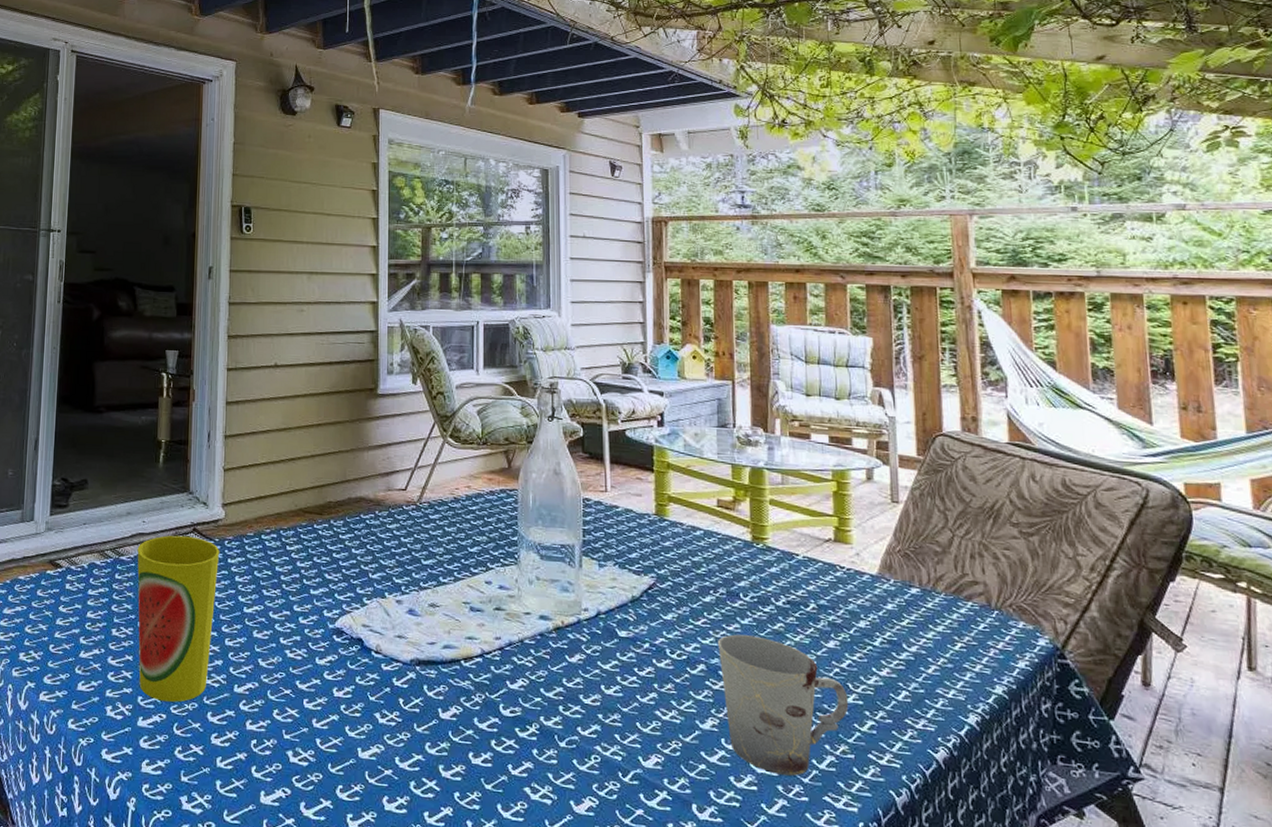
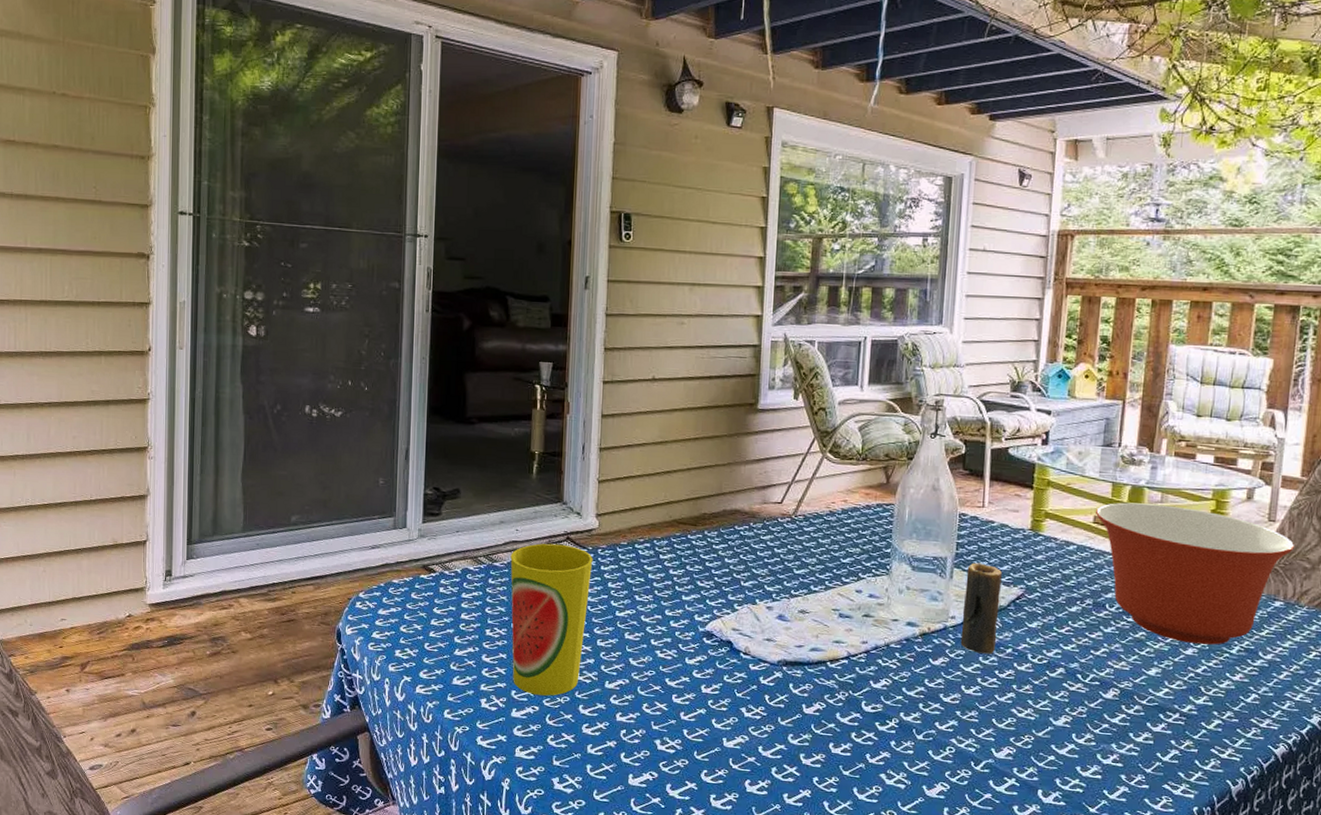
candle: none [595,550,633,650] -> present [960,562,1002,654]
mixing bowl: none [717,484,923,637] -> present [1095,502,1295,645]
cup: present [718,634,849,776] -> none [1079,641,1199,767]

